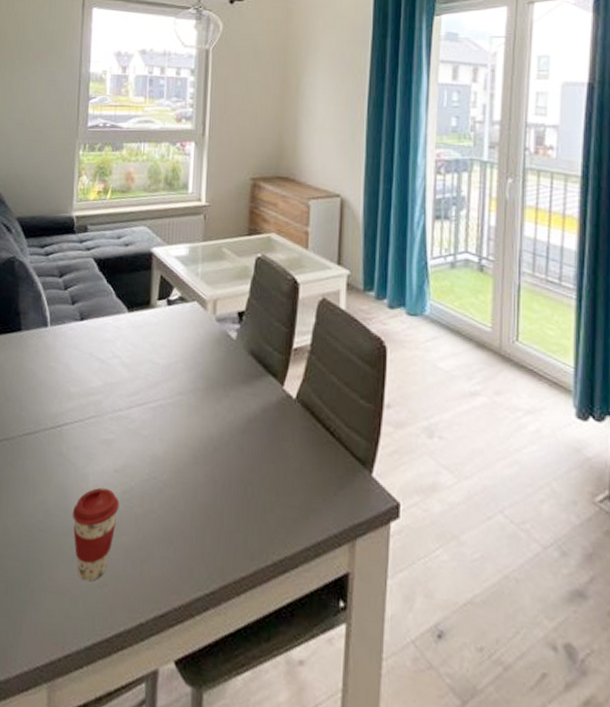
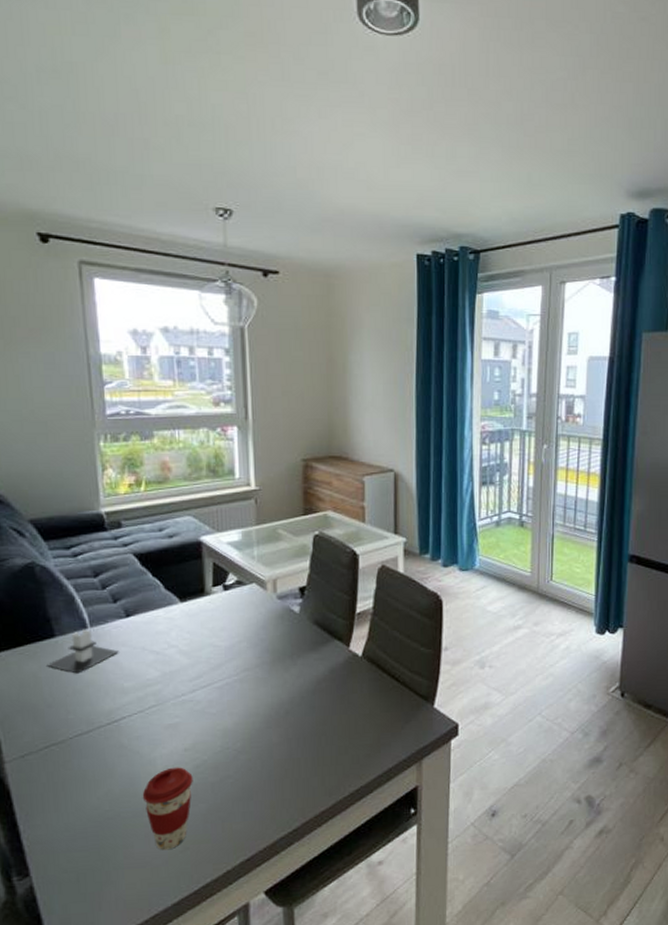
candle: none [11,327,70,371] -> present [47,629,119,674]

